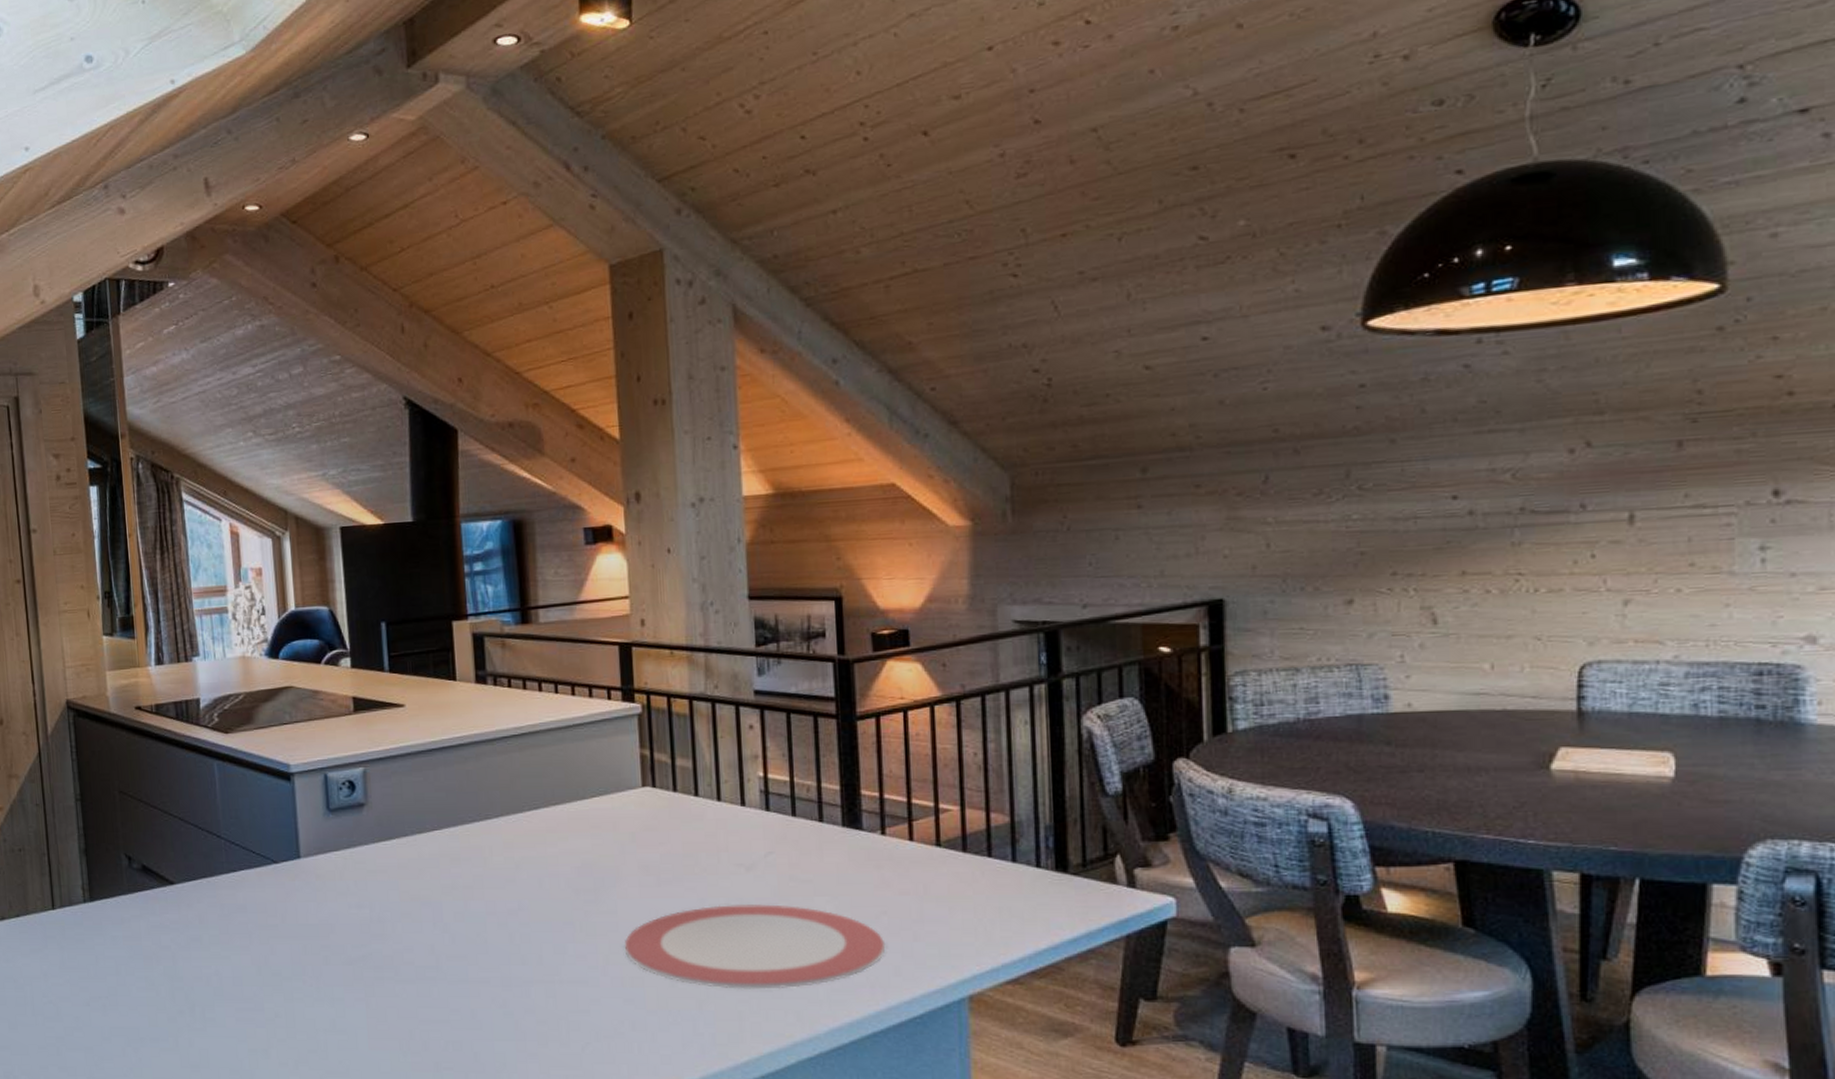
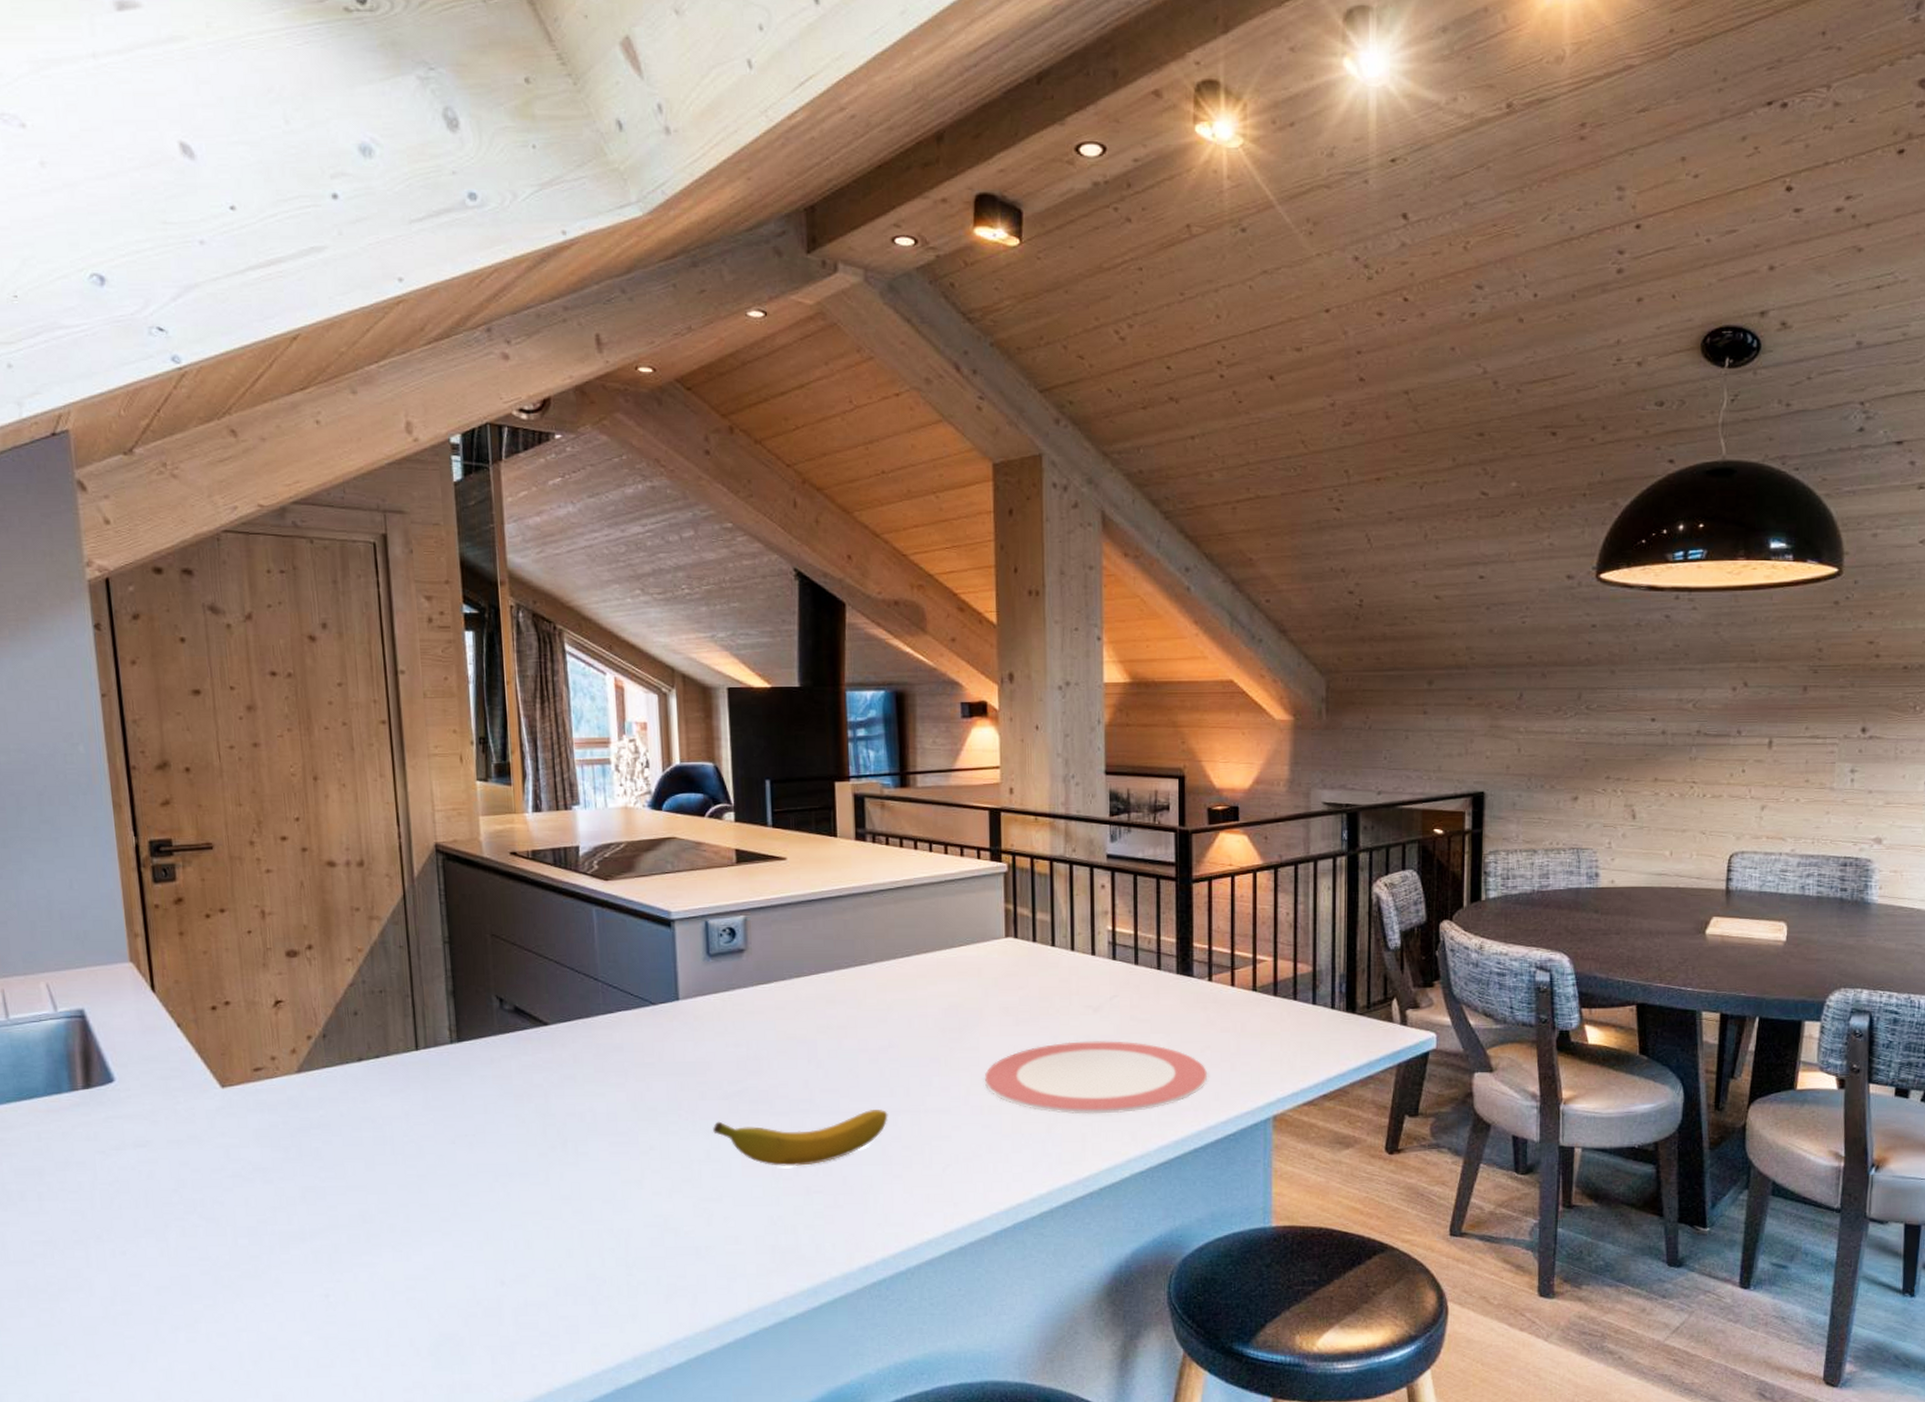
banana: none [338,979,520,1040] -> present [713,1110,888,1167]

